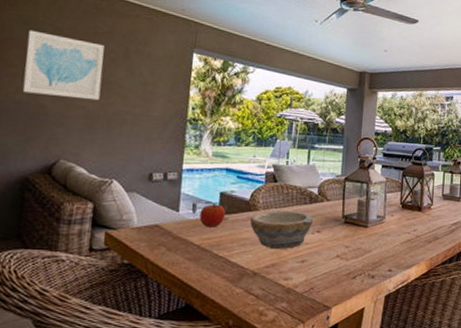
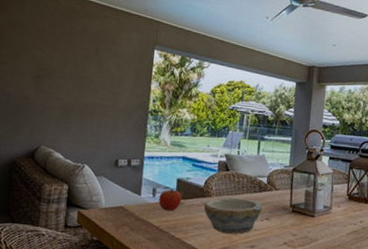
wall art: present [22,30,105,101] -> none [11,31,78,94]

